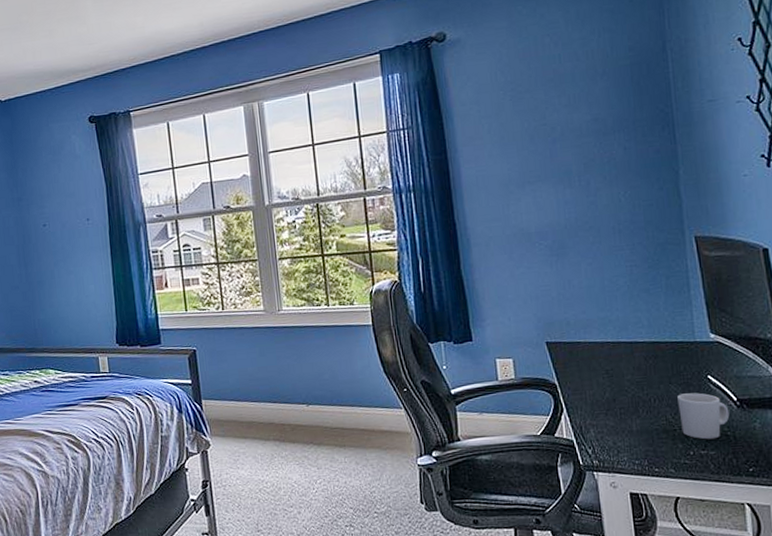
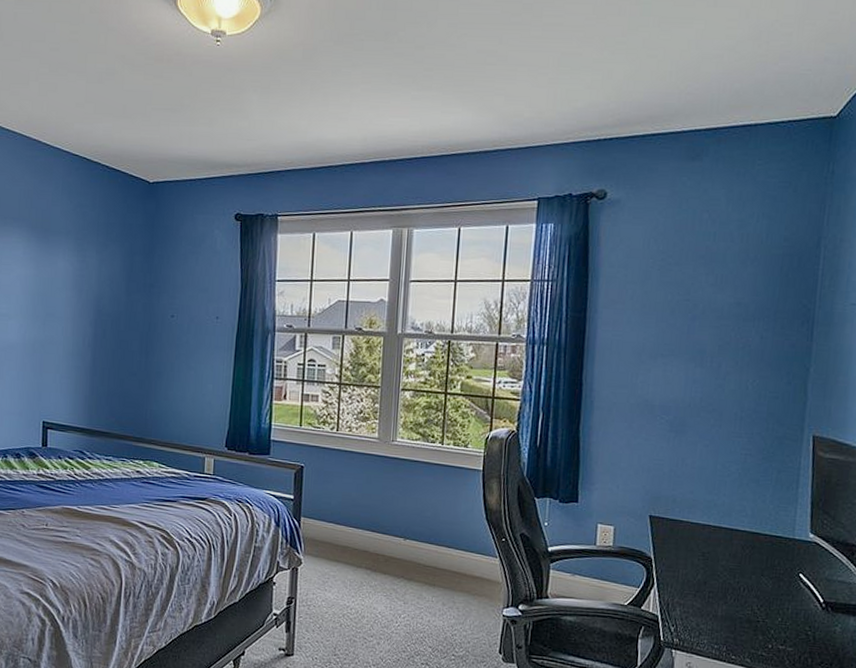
mug: present [677,392,730,440] -> none [764,587,814,637]

